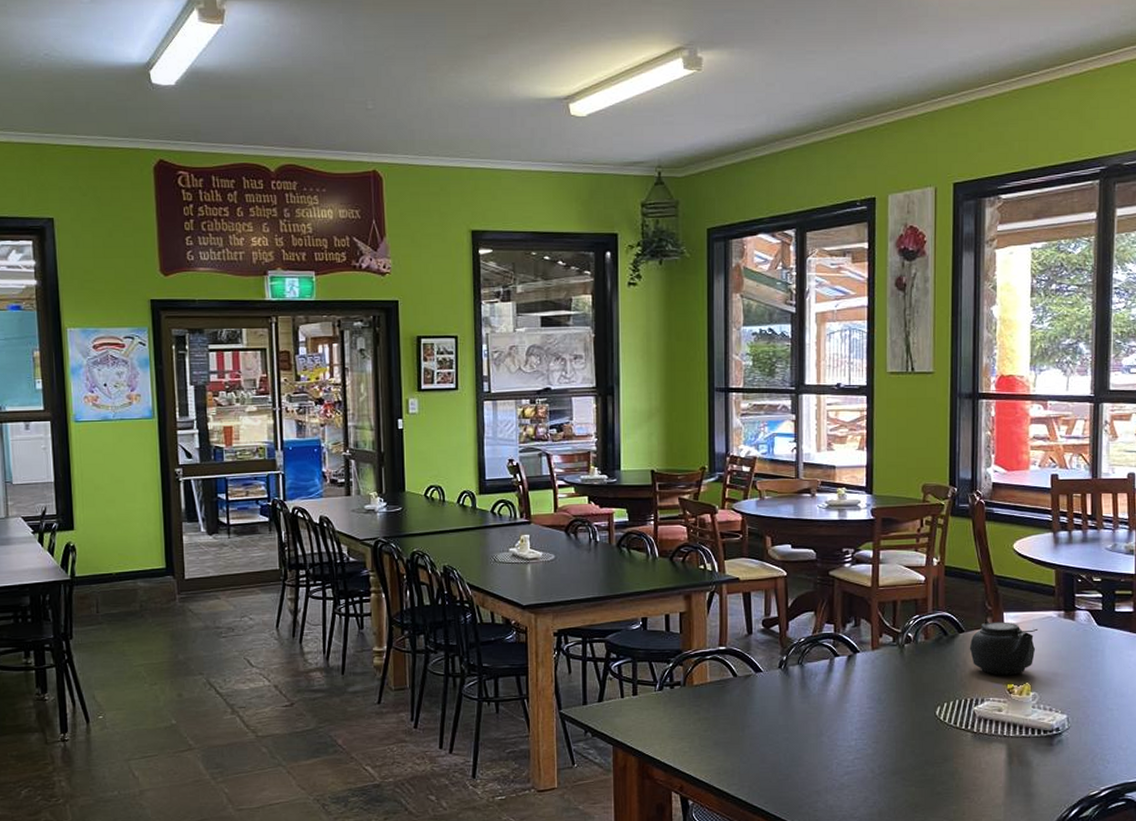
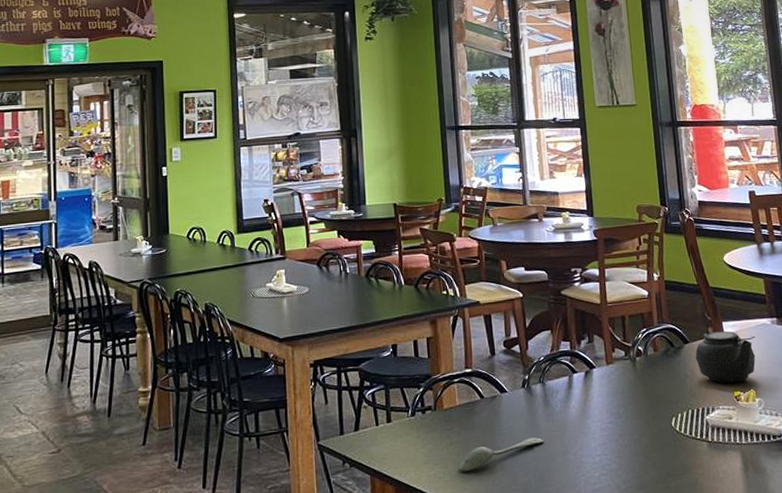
spoon: none [706,718,797,748] -> present [458,437,544,472]

